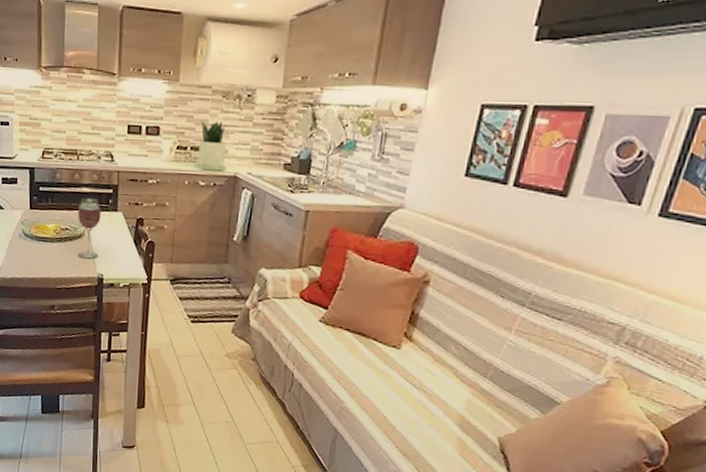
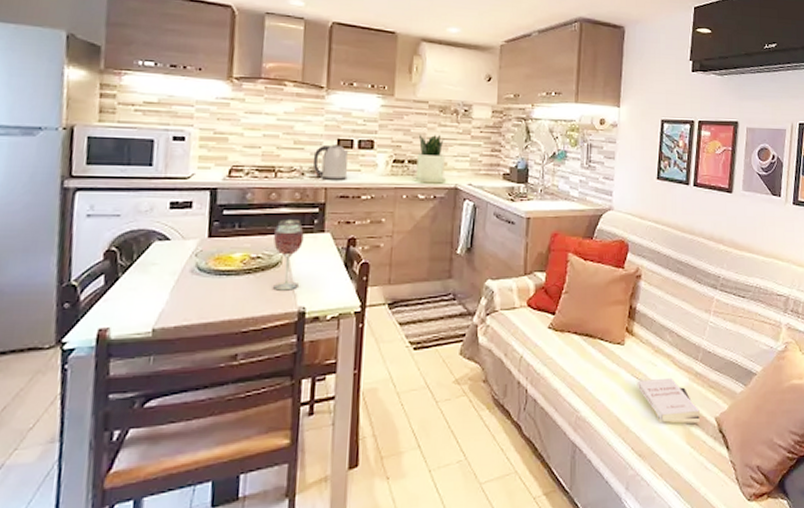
kettle: none [107,130,138,166] -> present [313,144,349,181]
books: none [409,385,480,440] -> present [637,377,700,425]

